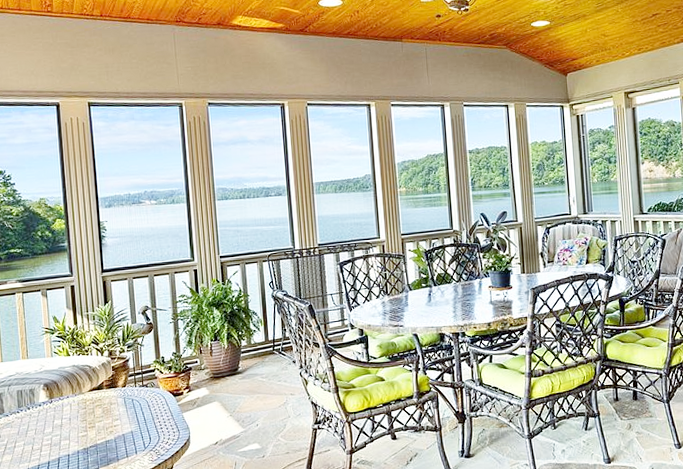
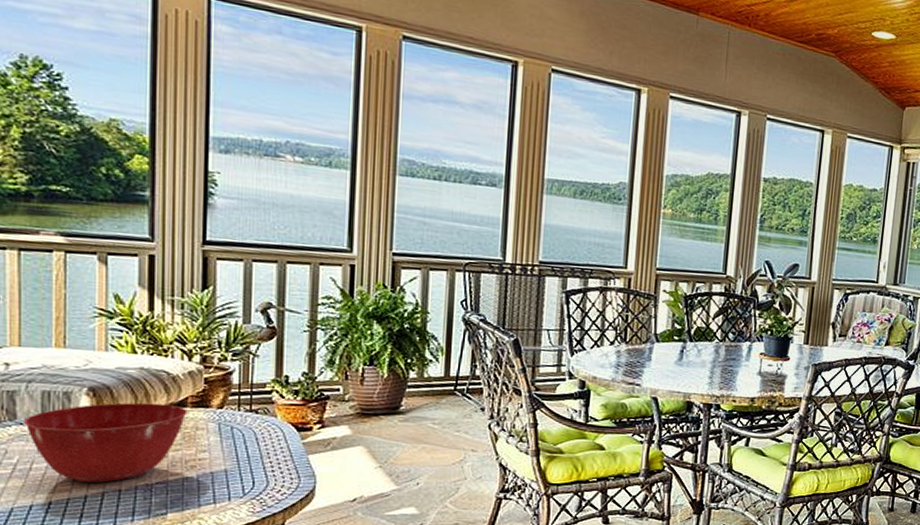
mixing bowl: none [9,389,104,452] -> present [24,402,188,483]

